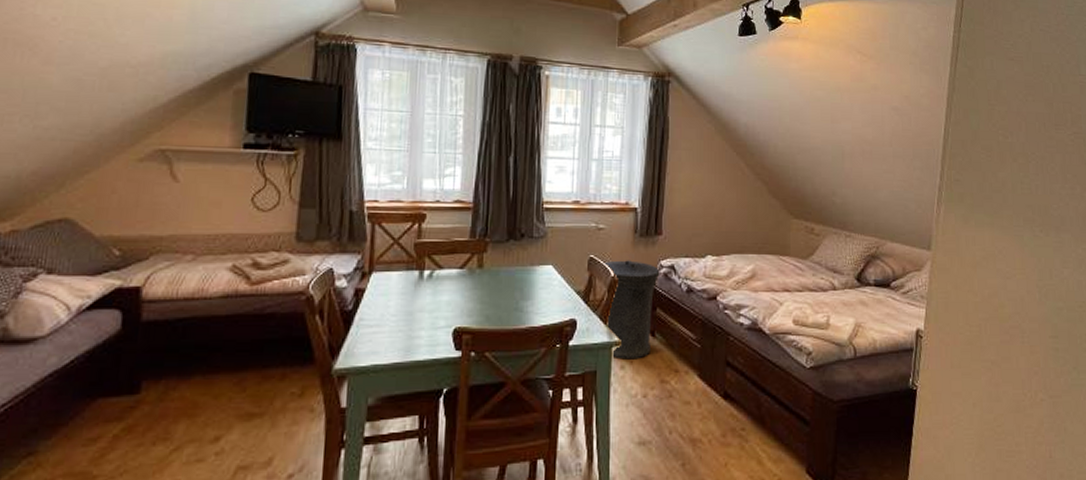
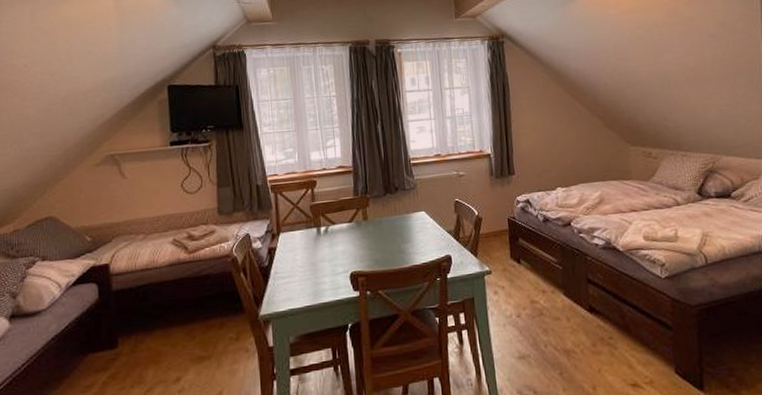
trash can: present [602,260,660,360] -> none [467,199,519,286]

